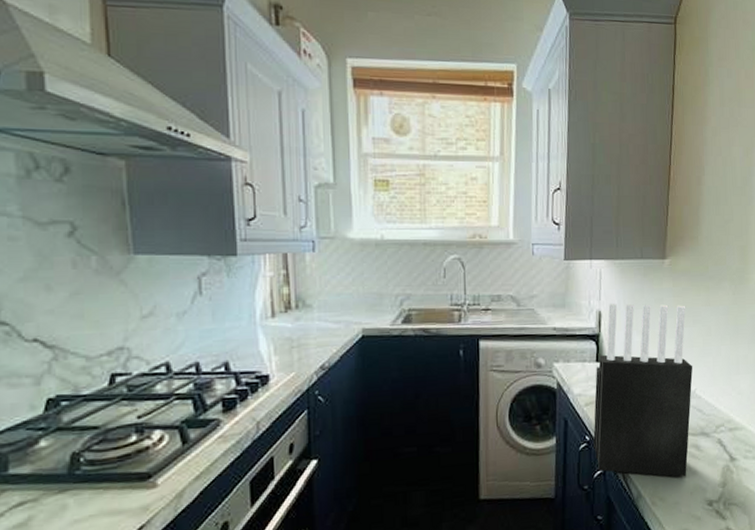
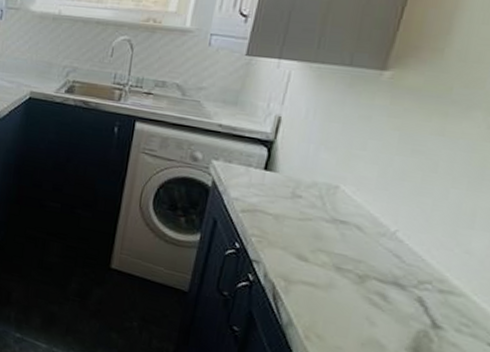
knife block: present [593,303,693,478] -> none [242,110,405,324]

